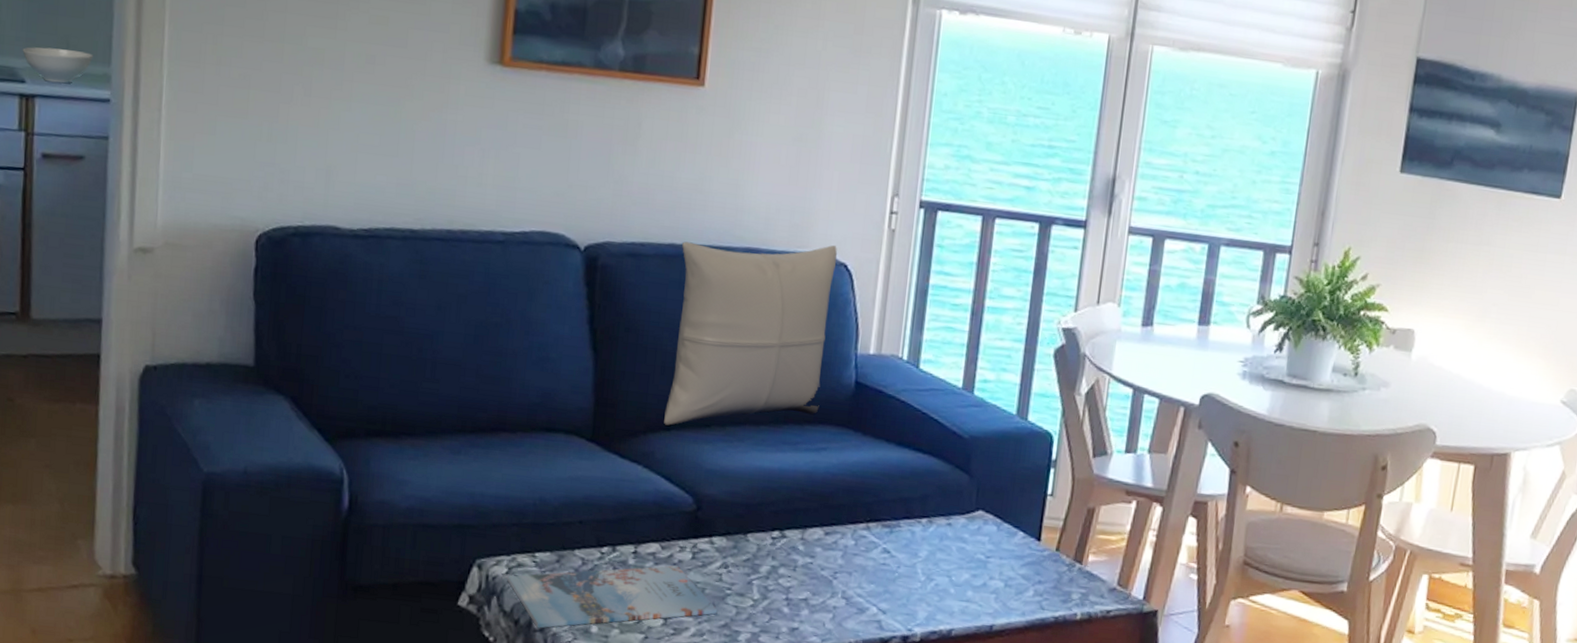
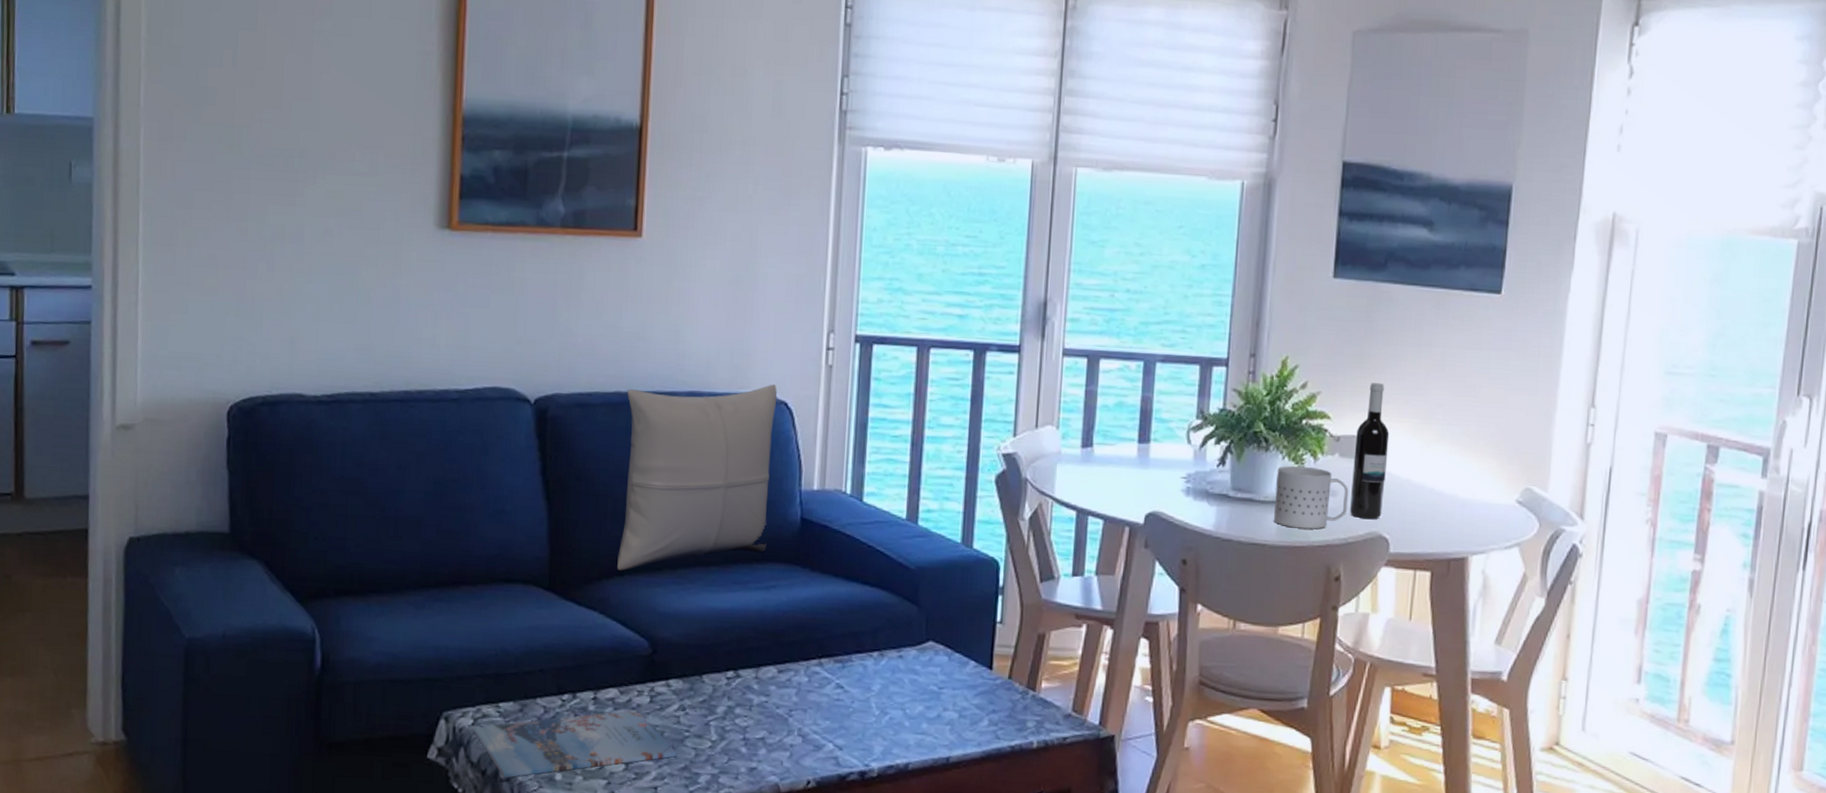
bowl: present [22,47,94,84] -> none [11,240,76,274]
mug: none [1326,355,1401,419] -> present [1274,465,1349,530]
wine bottle: none [1400,278,1444,412] -> present [1349,383,1390,520]

